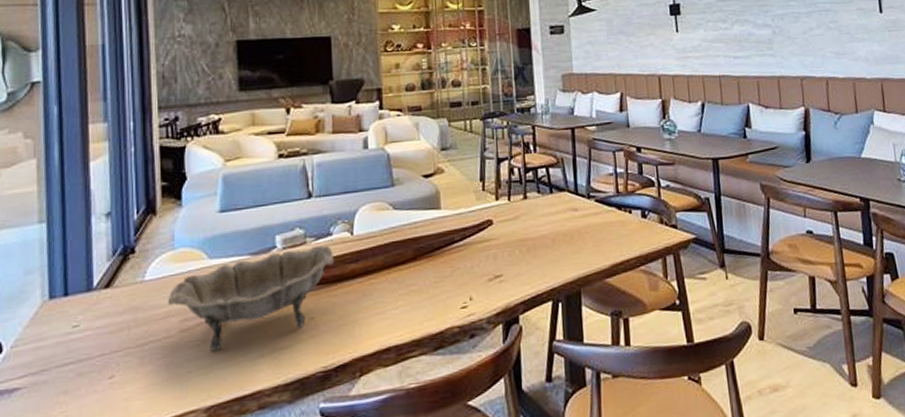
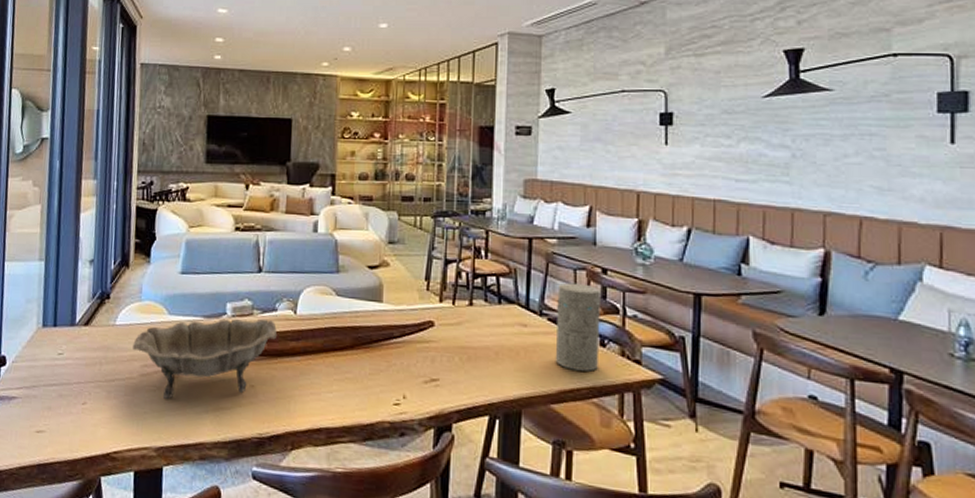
decorative vase: none [601,163,642,244] -> present [555,282,600,372]

